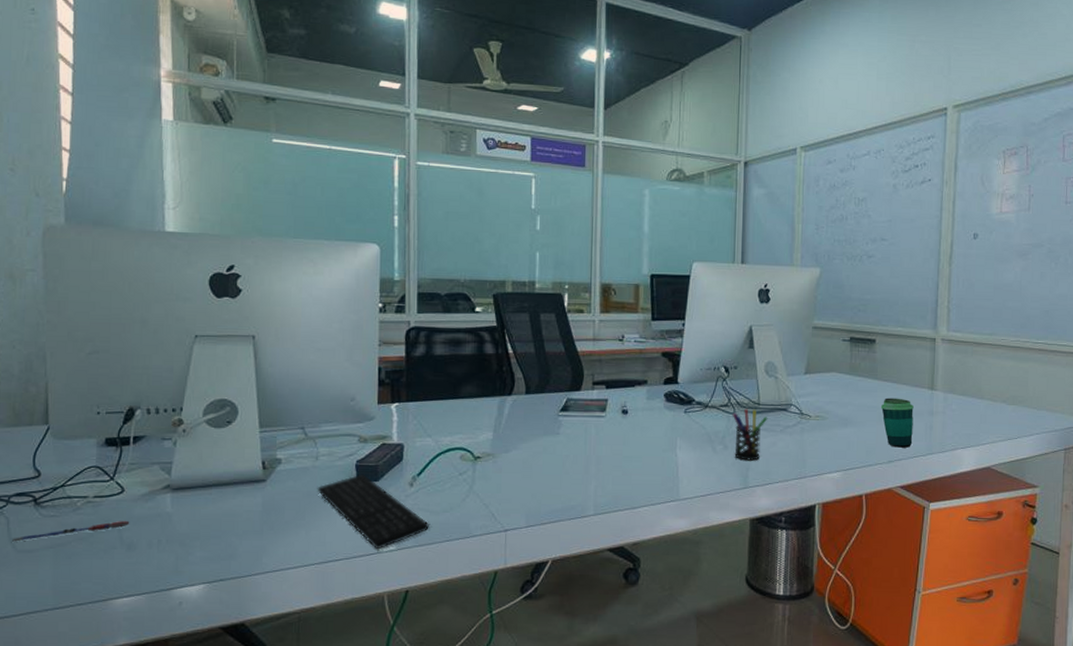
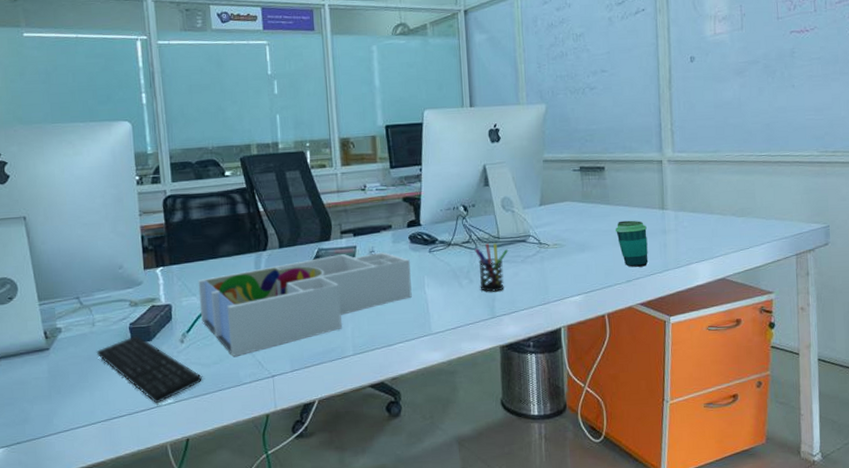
desk organizer: none [434,407,663,506] -> present [198,252,412,356]

